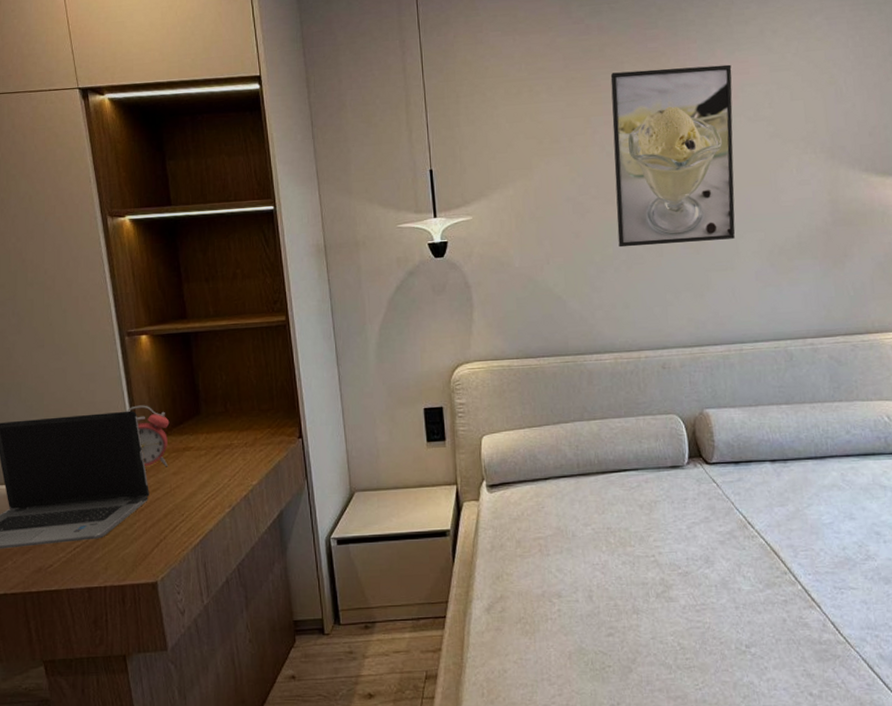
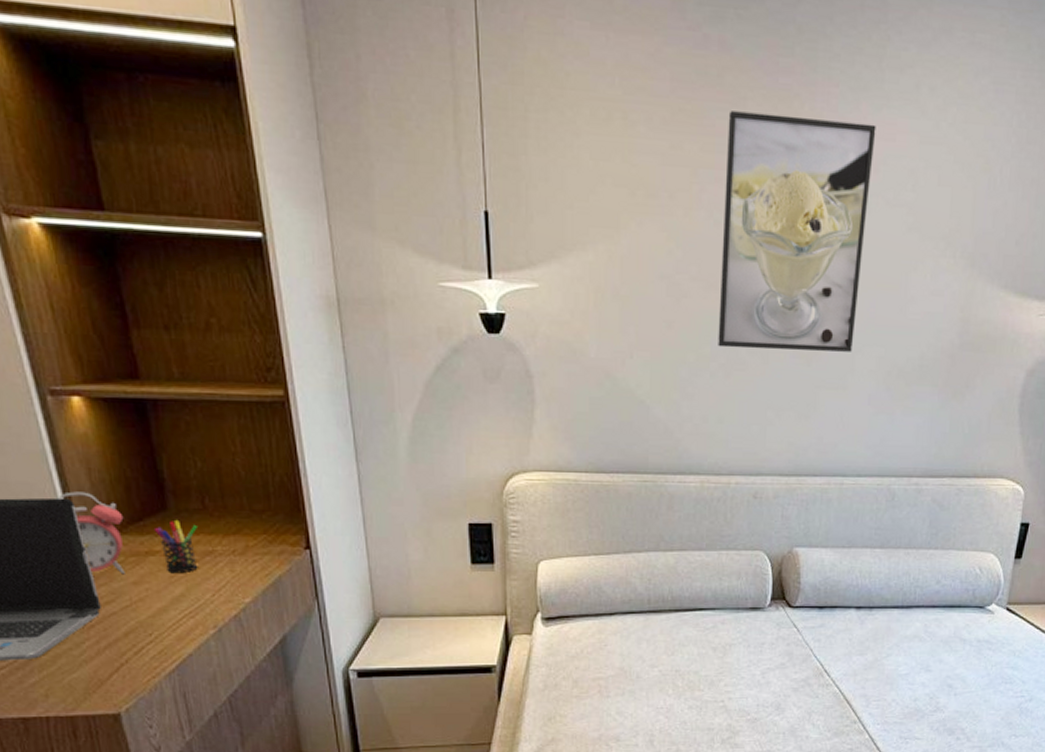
pen holder: none [191,421,220,464] -> present [155,519,198,574]

